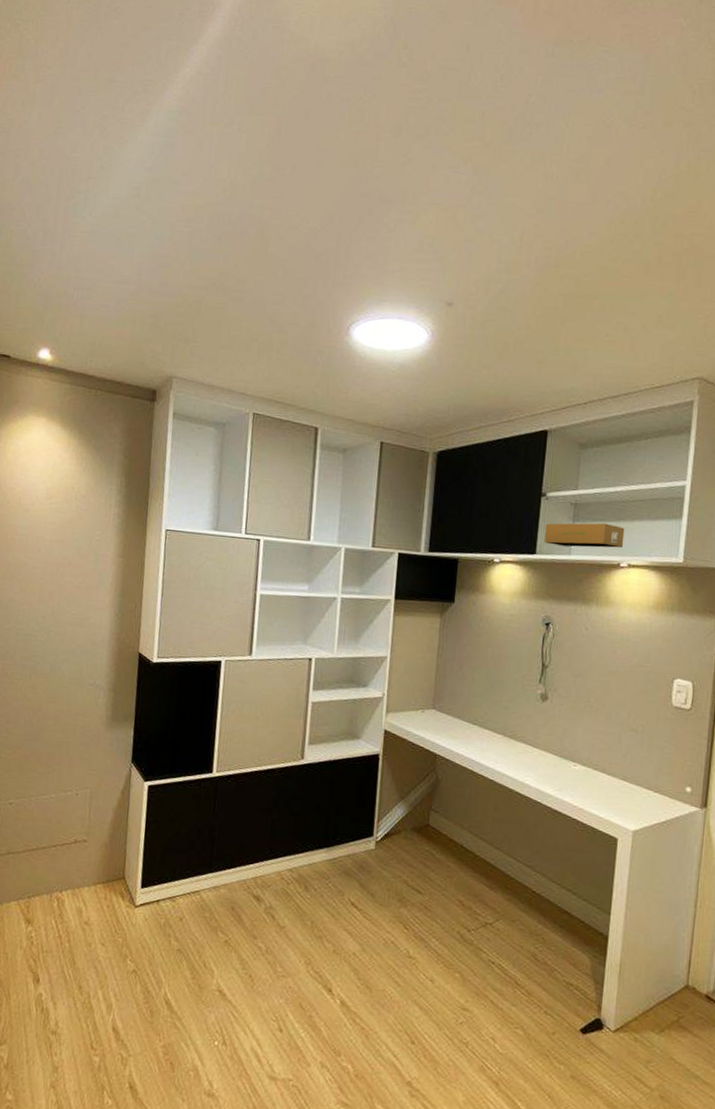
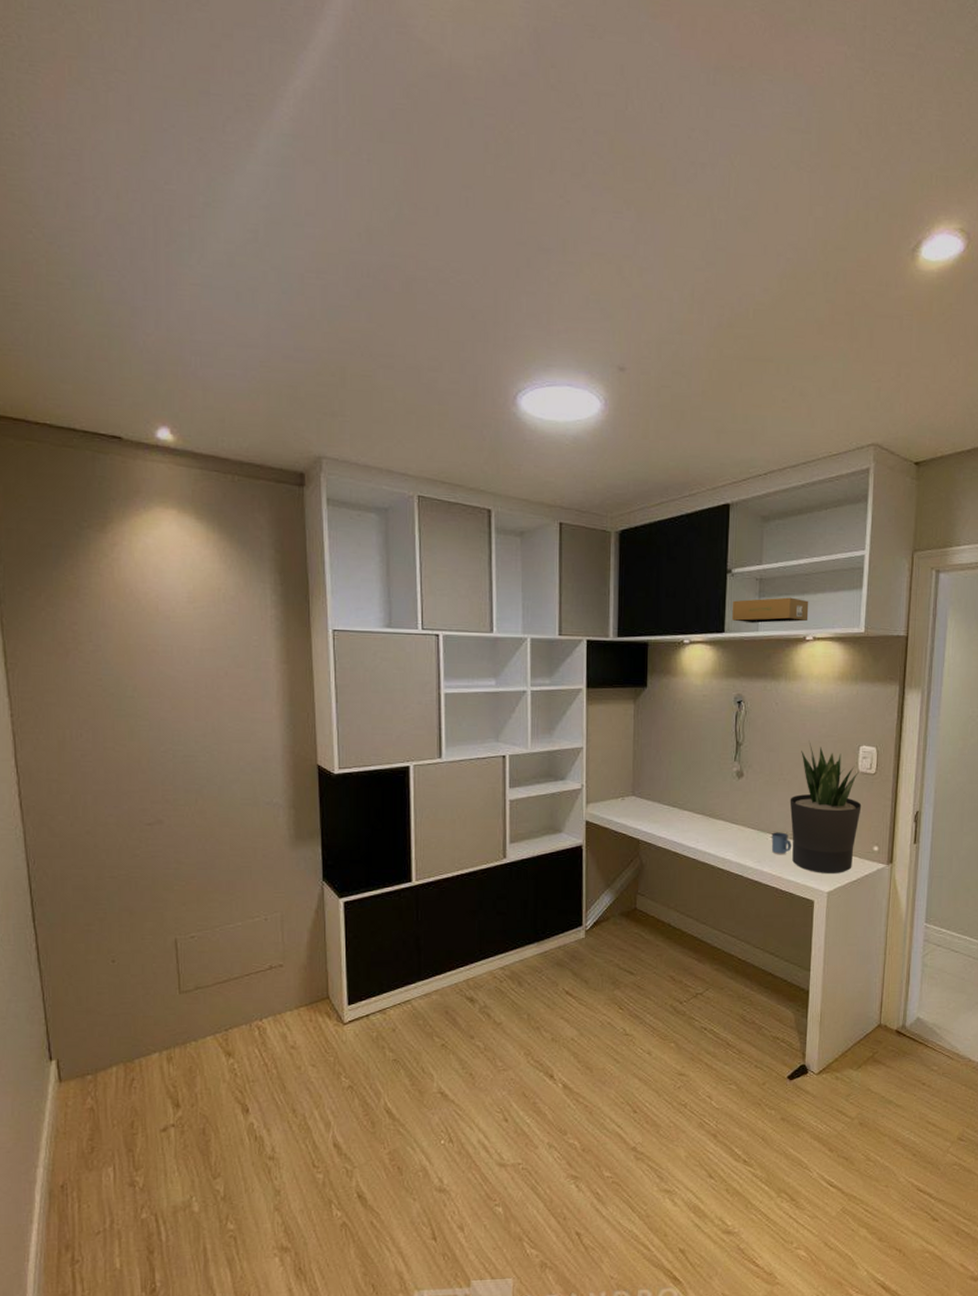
mug: none [573,760,596,786] -> present [771,832,792,855]
planter: none [595,669,674,813] -> present [789,740,862,875]

